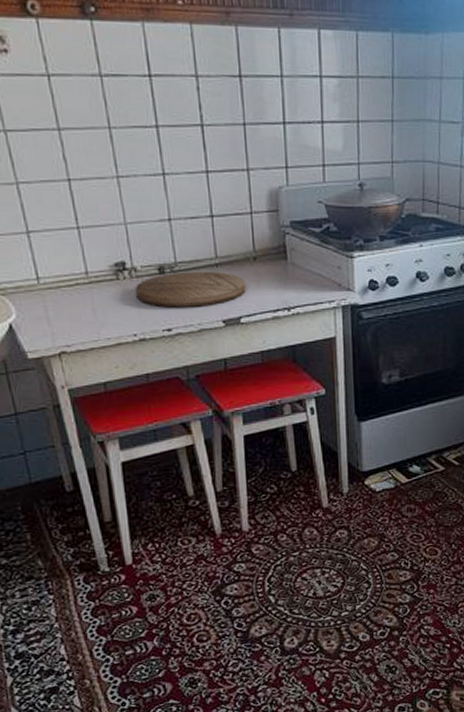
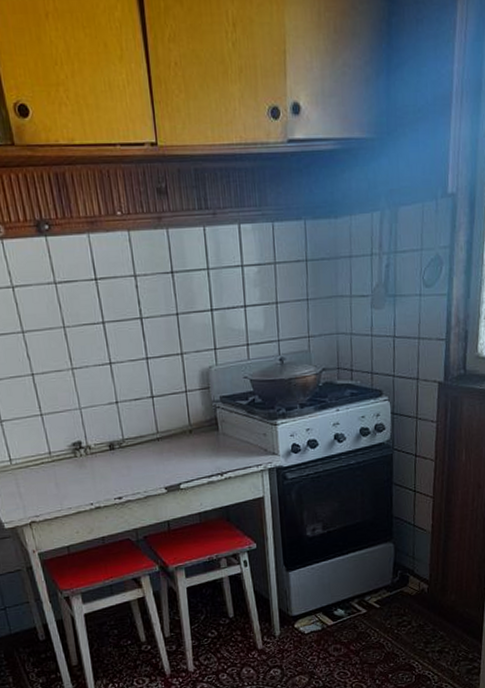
cutting board: present [134,271,246,308] -> none [89,444,184,479]

